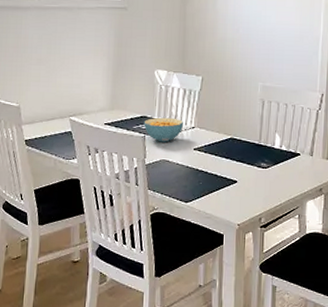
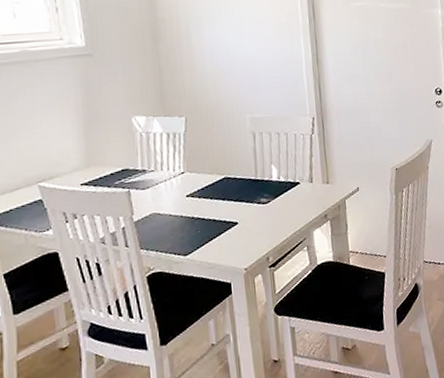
cereal bowl: present [143,117,184,143] -> none [126,165,172,195]

